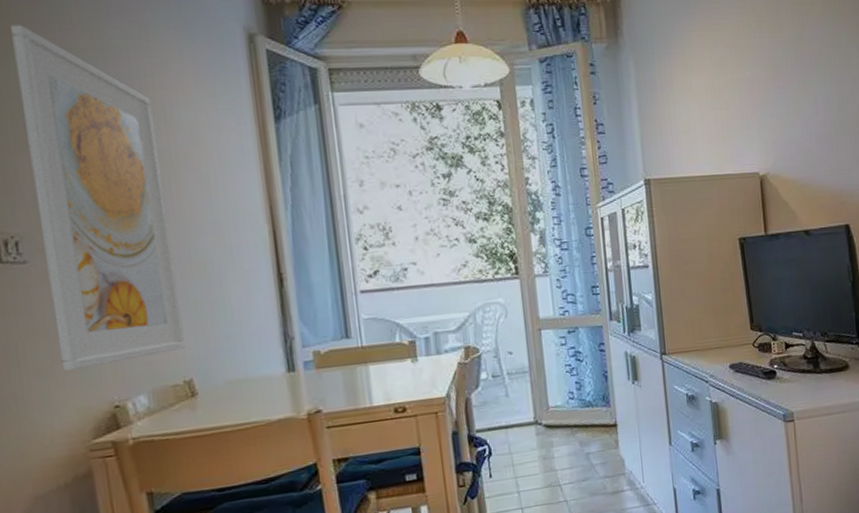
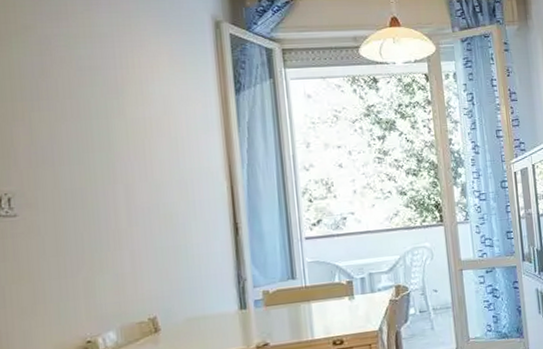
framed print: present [11,25,186,372] -> none [15,16,151,311]

